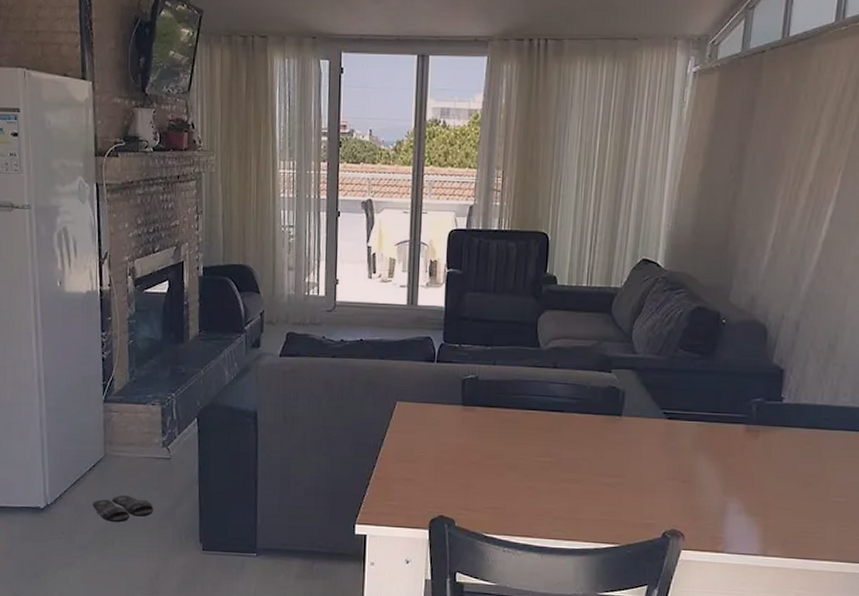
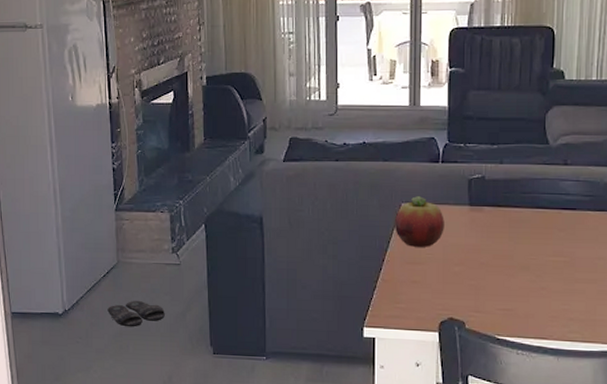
fruit: none [389,394,438,446] -> present [395,195,445,247]

